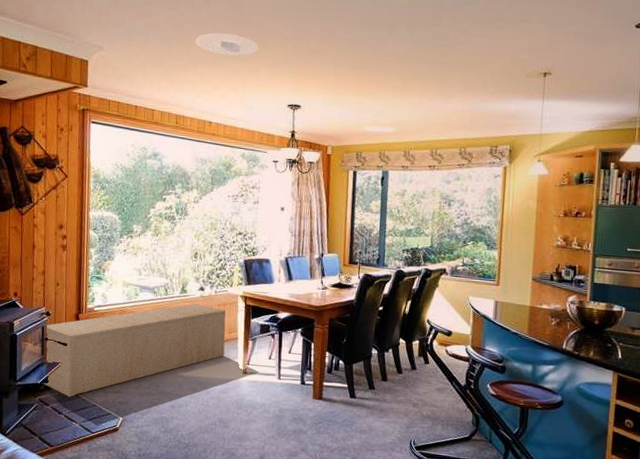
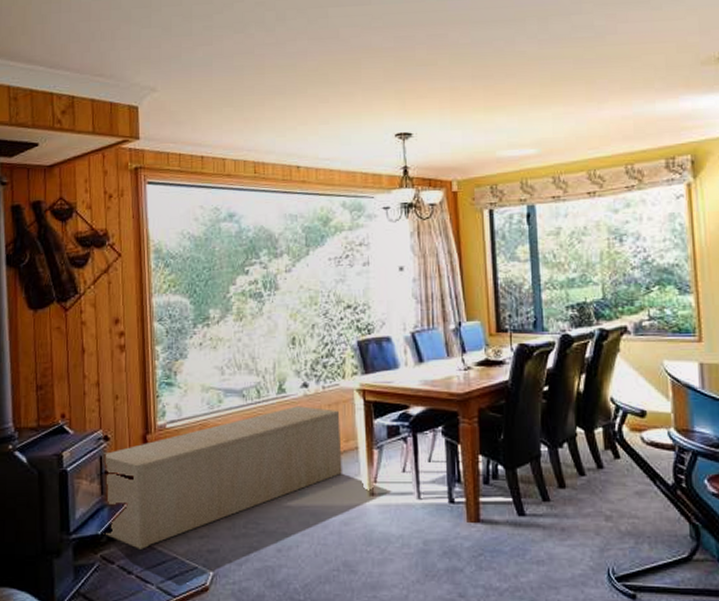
recessed light: present [195,33,259,56] -> none [270,53,352,81]

